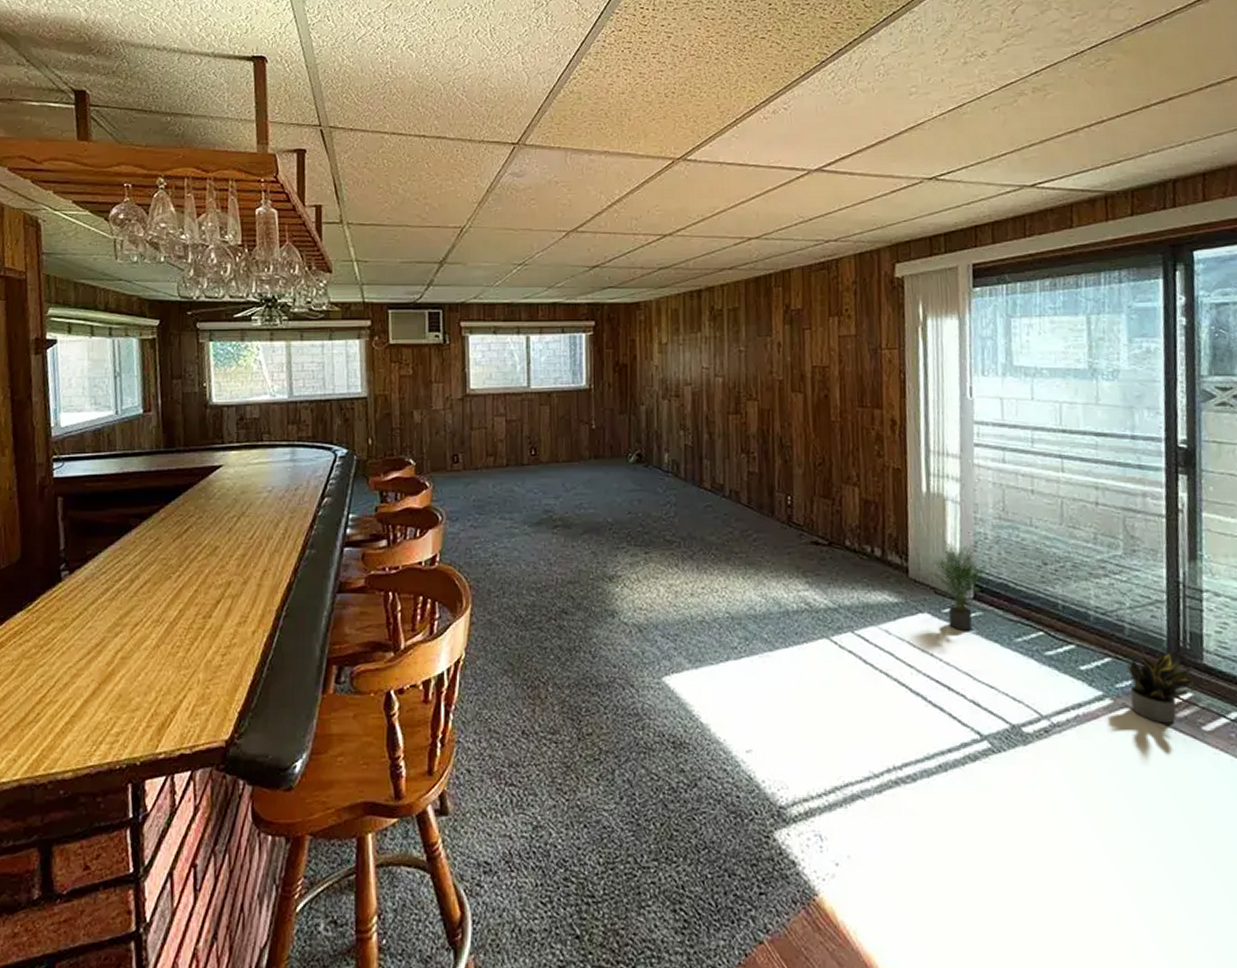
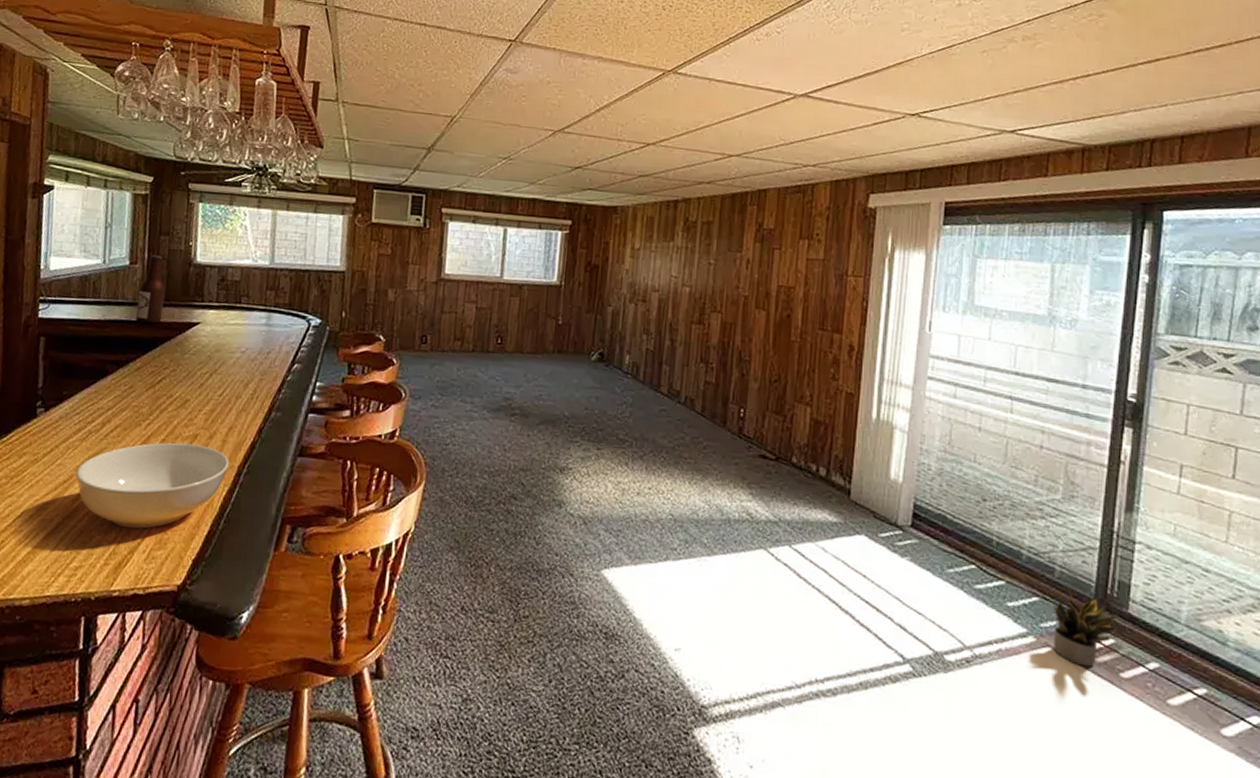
bowl: none [107,592,266,687] -> present [75,442,229,529]
root beer bottle: none [154,401,183,473] -> present [135,255,166,325]
potted plant: present [924,540,988,631] -> none [866,466,929,557]

